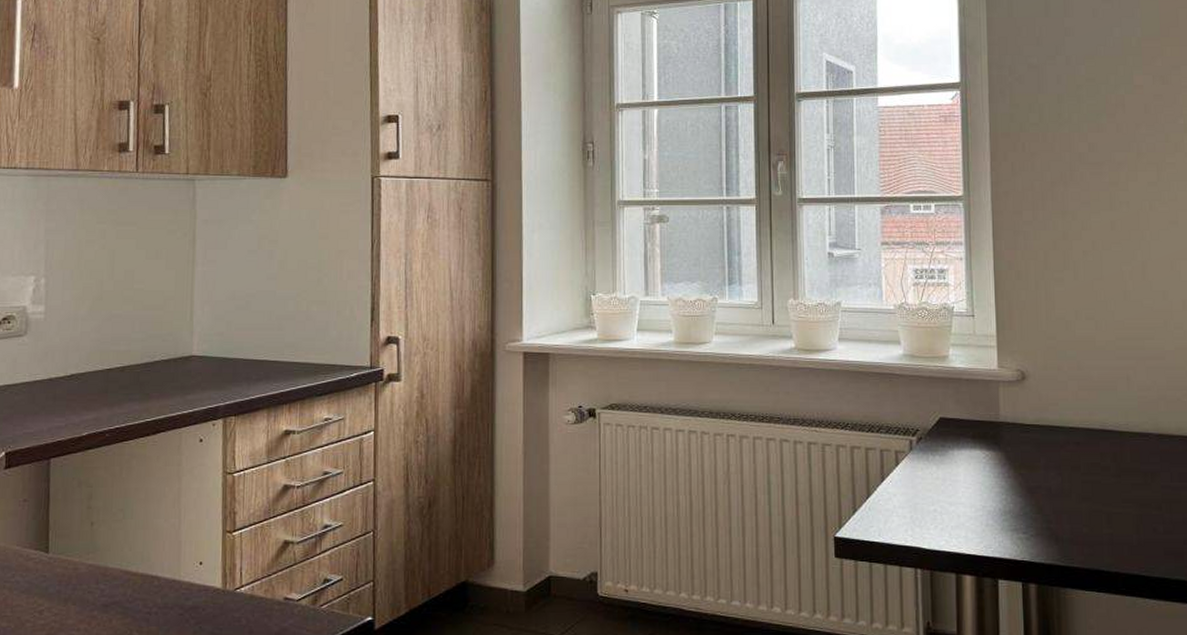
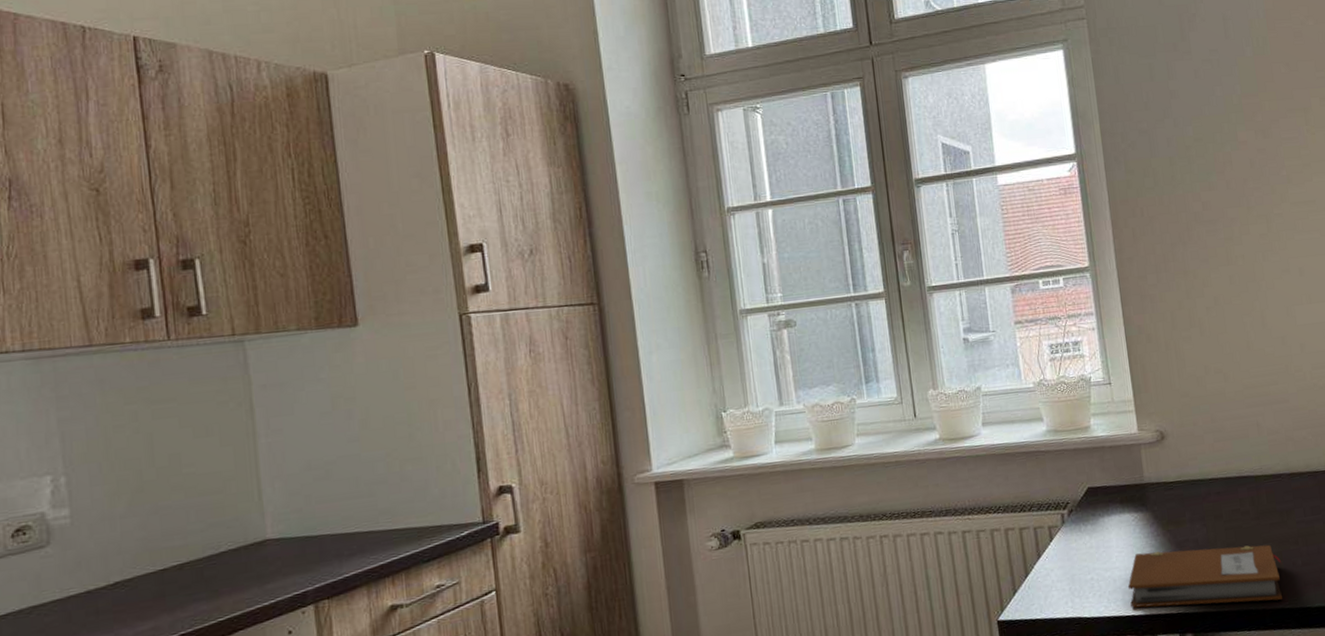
notebook: none [972,493,1140,565] -> present [1128,544,1282,608]

